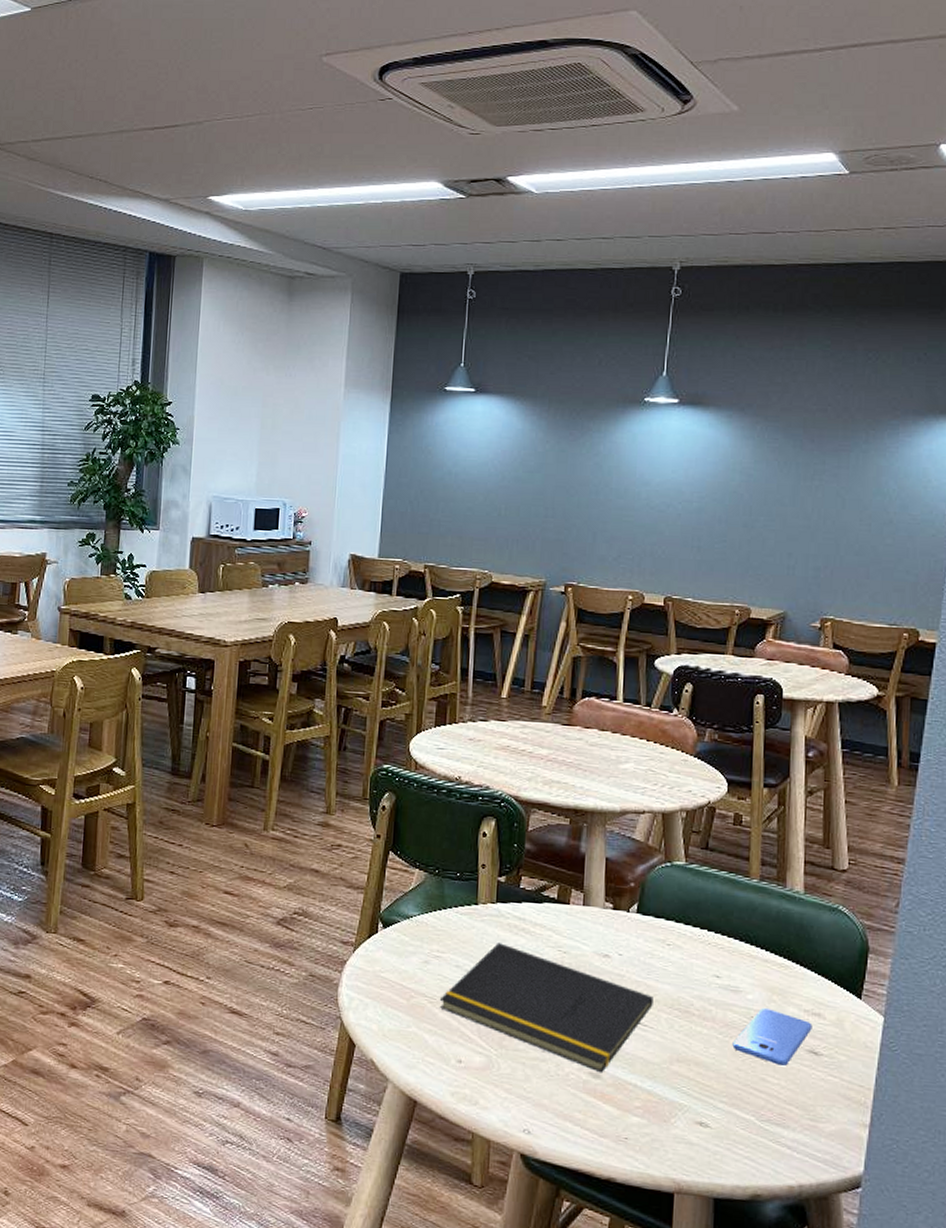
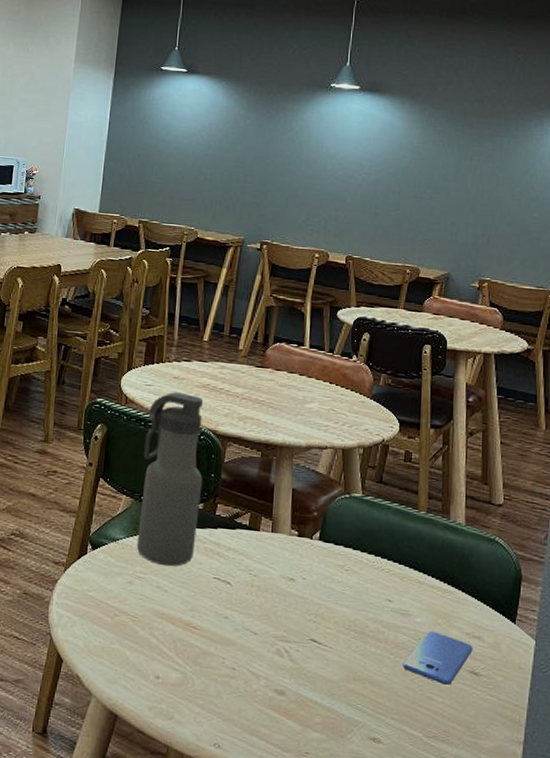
water bottle: none [432,754,505,945] -> present [136,391,204,567]
notepad: present [439,943,654,1073] -> none [141,565,333,690]

